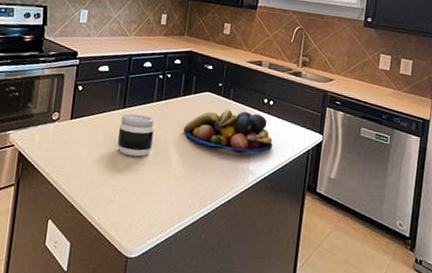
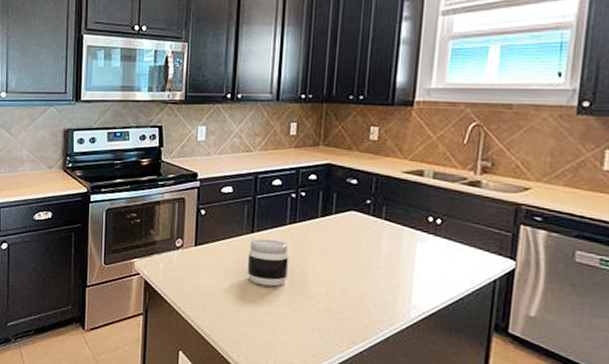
fruit bowl: present [183,109,273,152] -> none [324,230,443,282]

